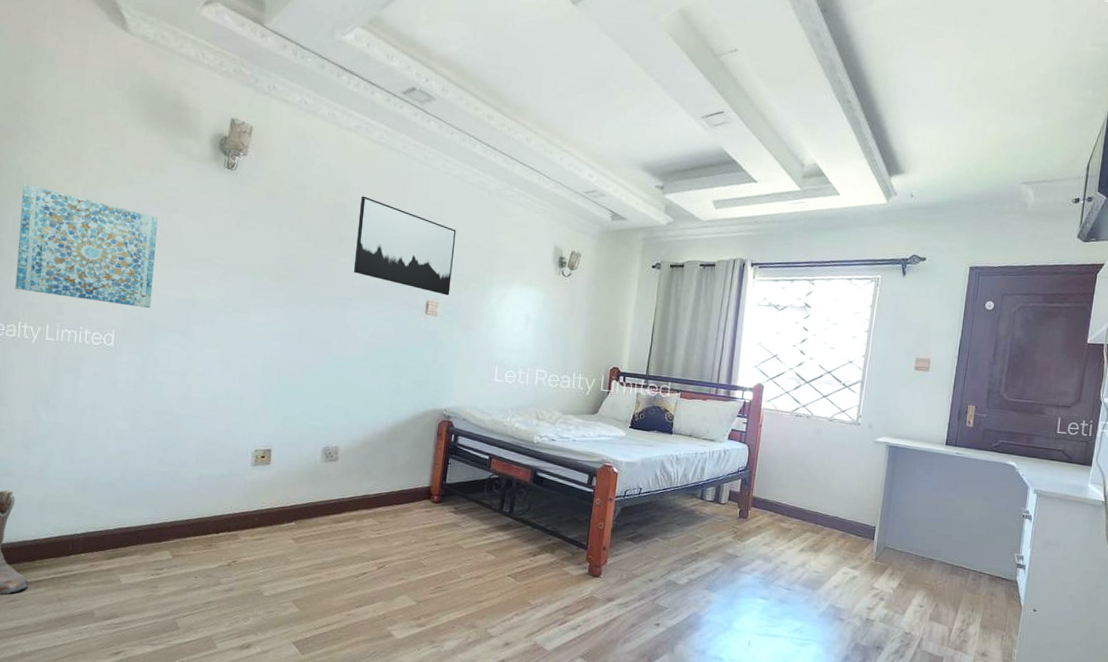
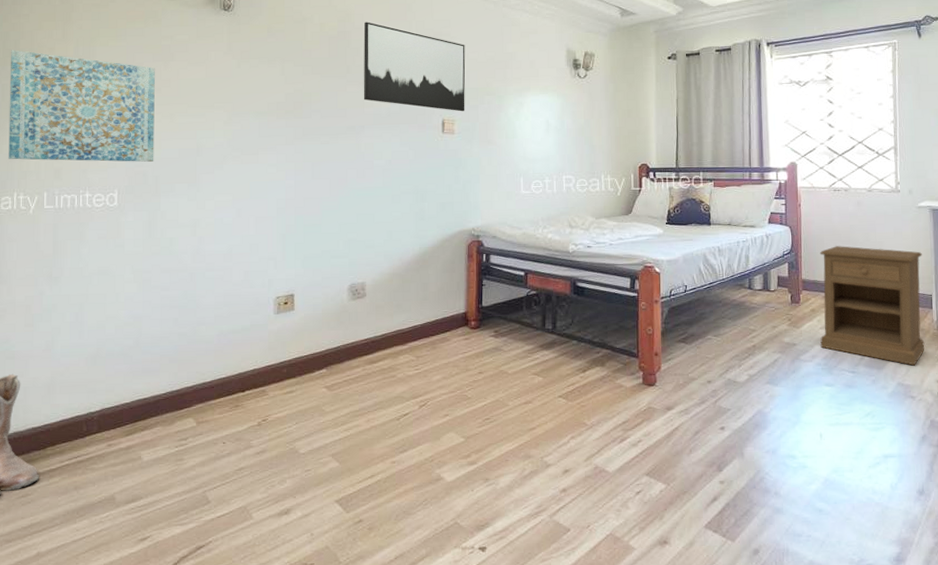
nightstand: none [761,469,872,591] -> present [819,246,925,366]

